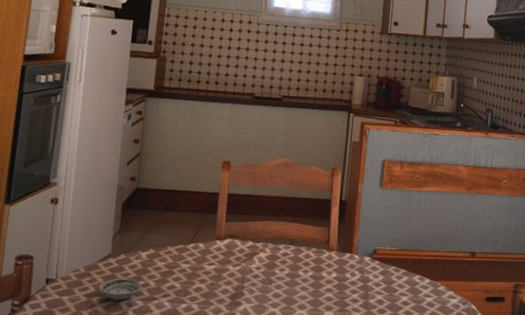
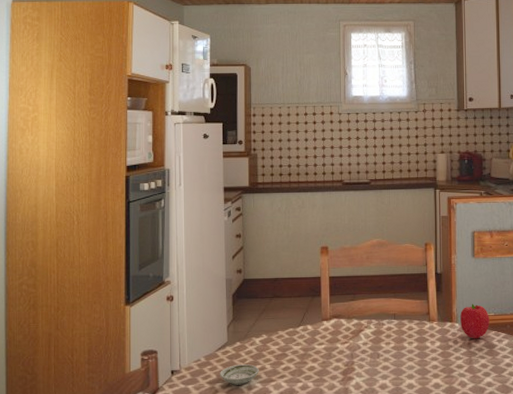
fruit: none [360,235,391,274] -> present [460,303,490,339]

